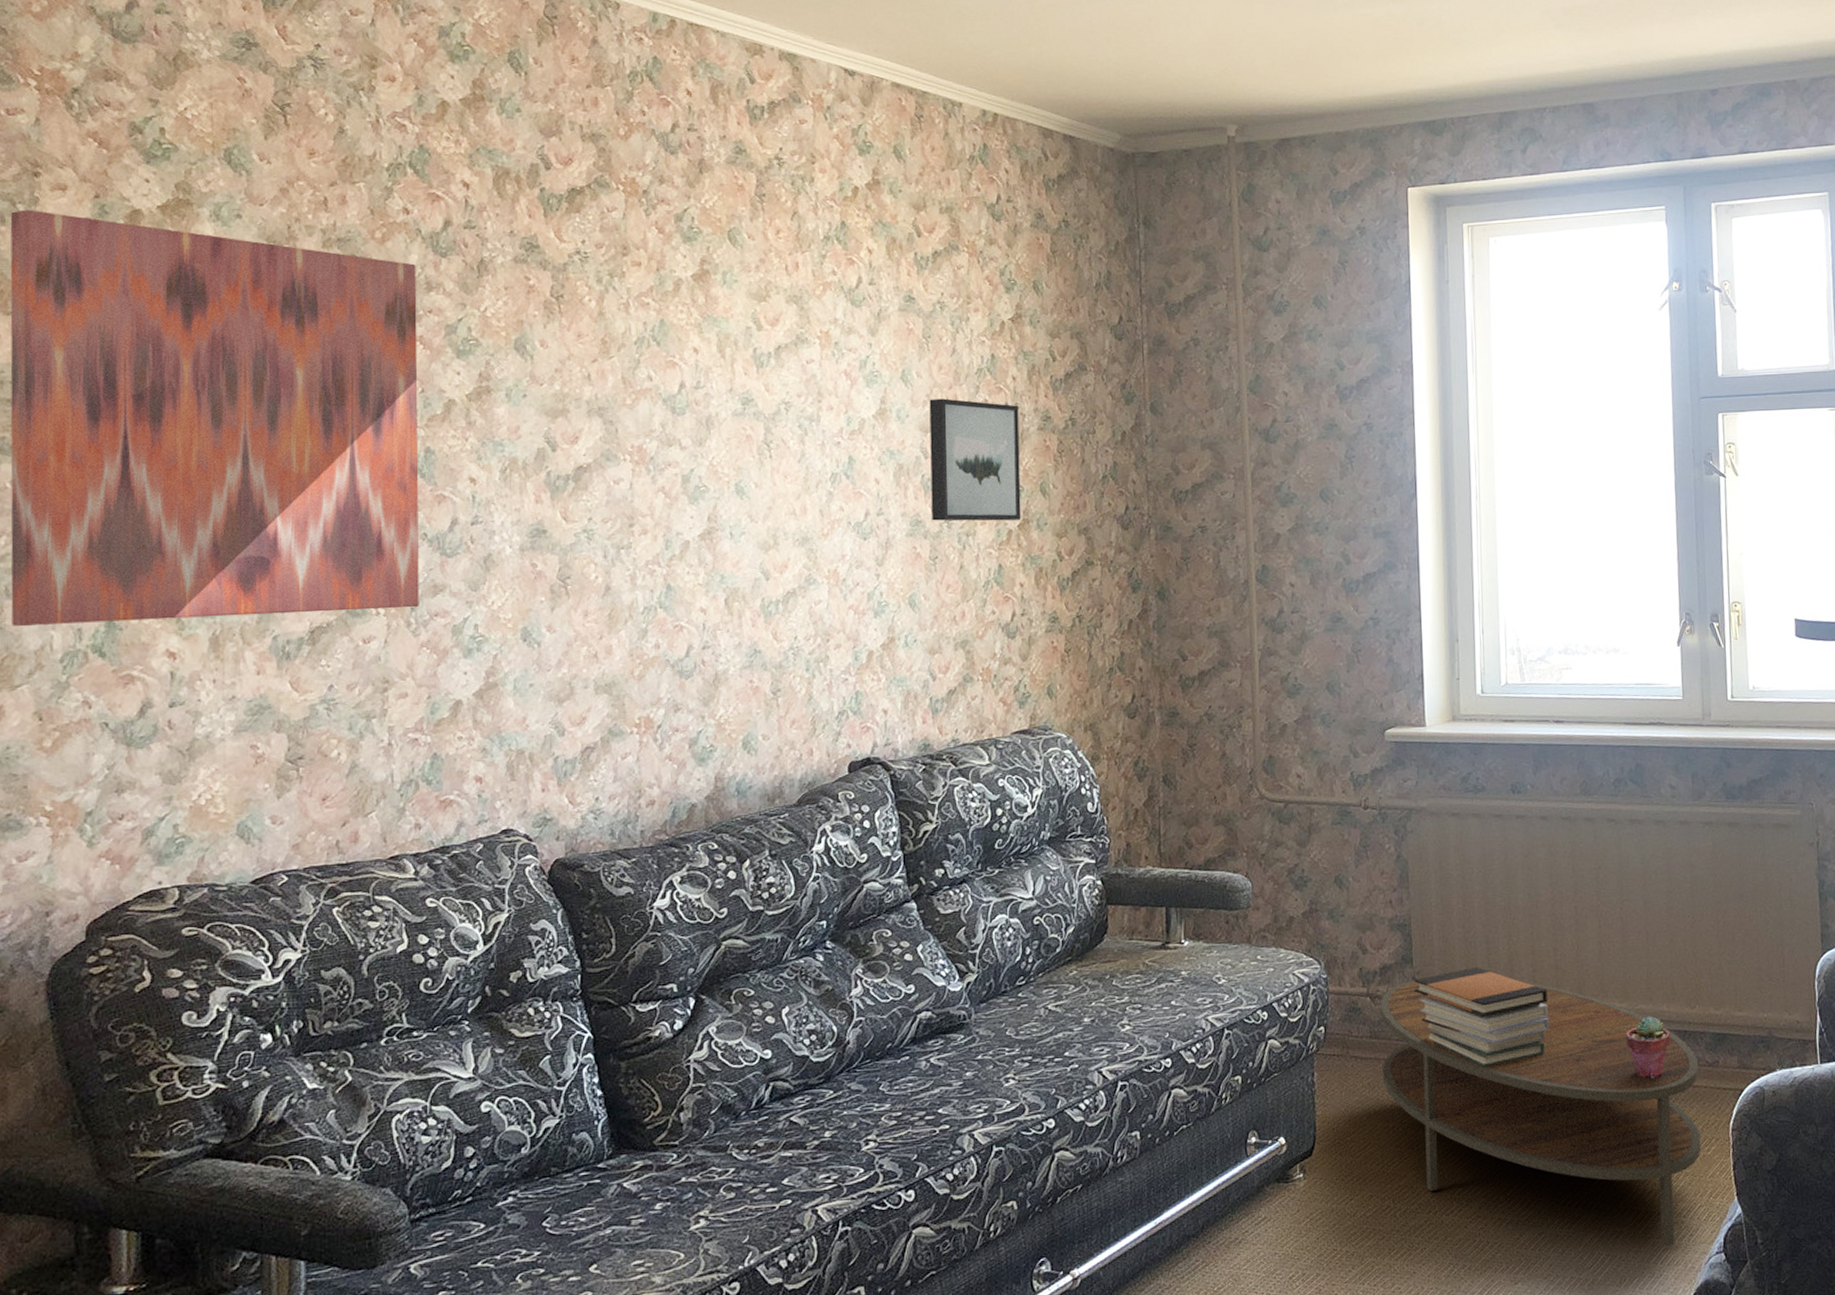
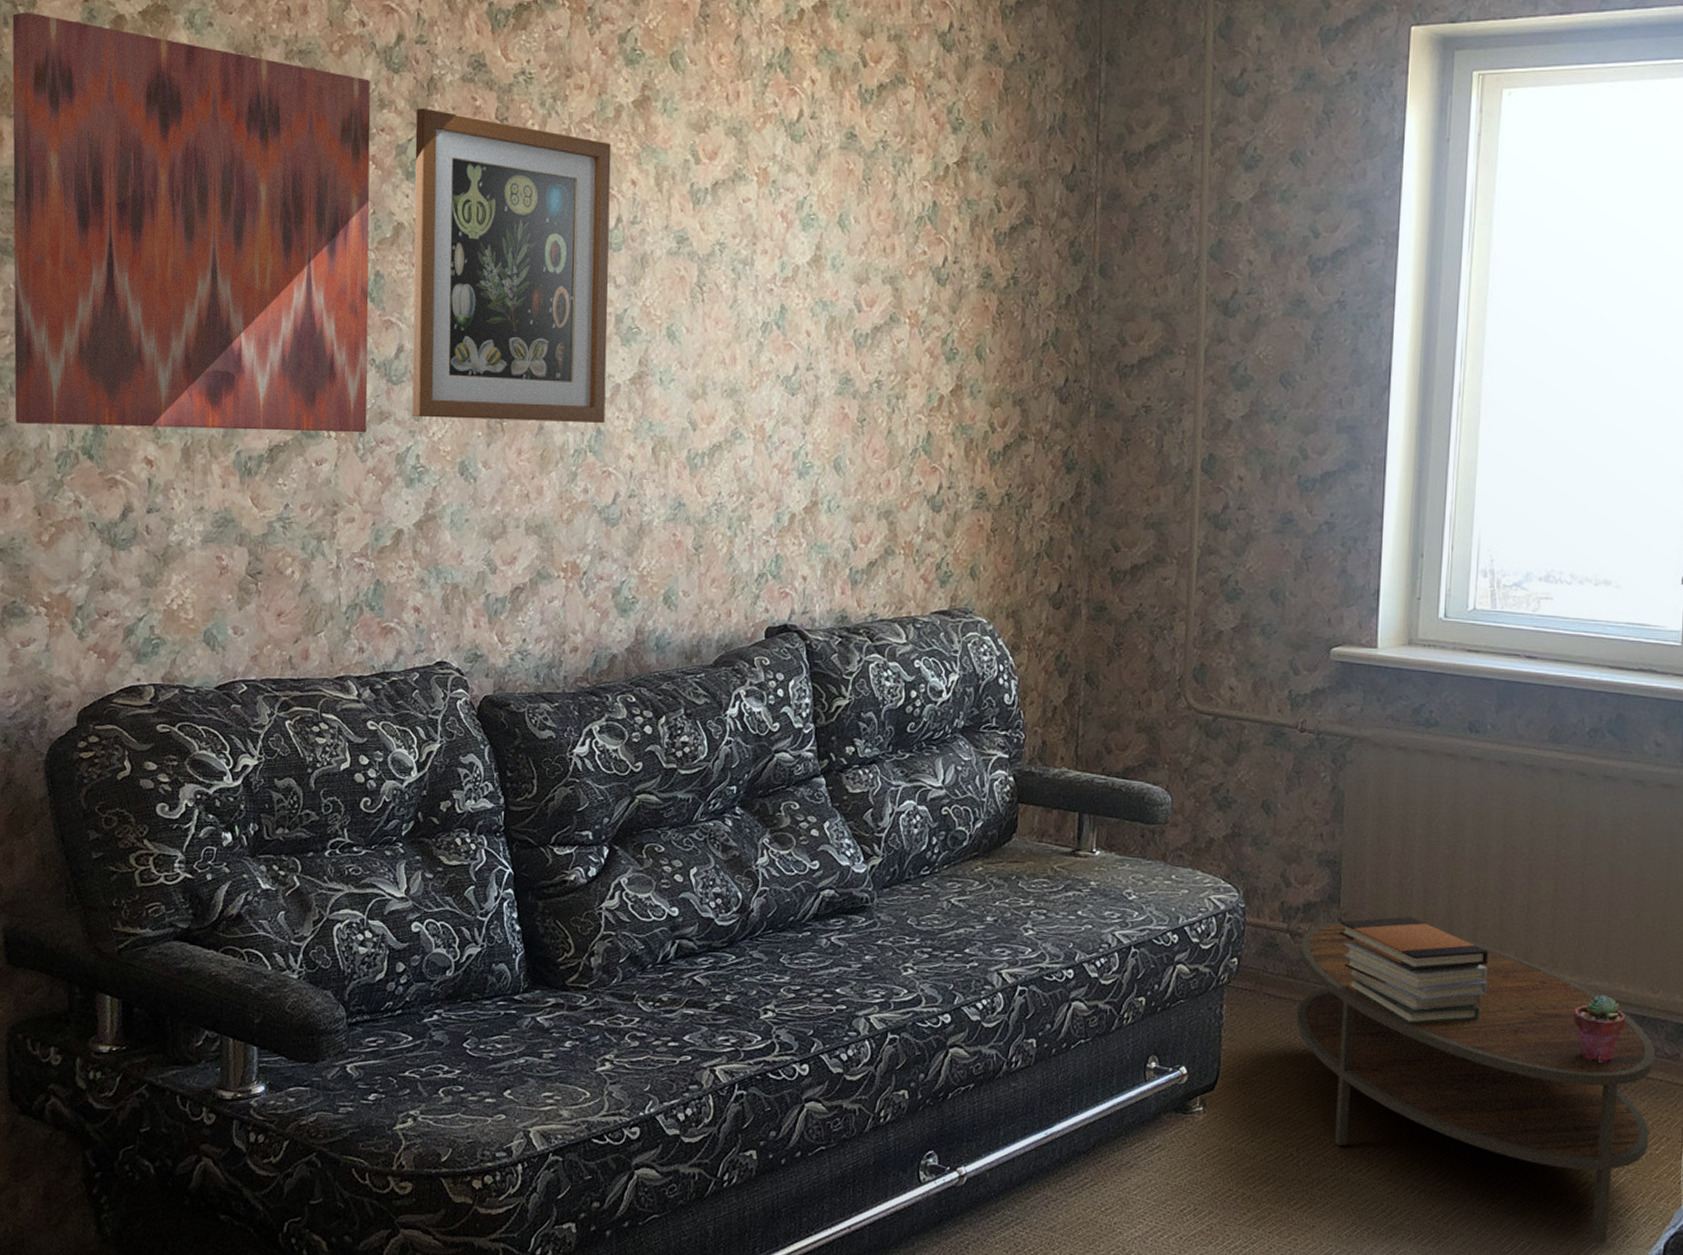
wall art: none [466,289,675,588] -> present [412,108,611,423]
wall art: present [929,398,1021,522] -> none [862,247,959,385]

